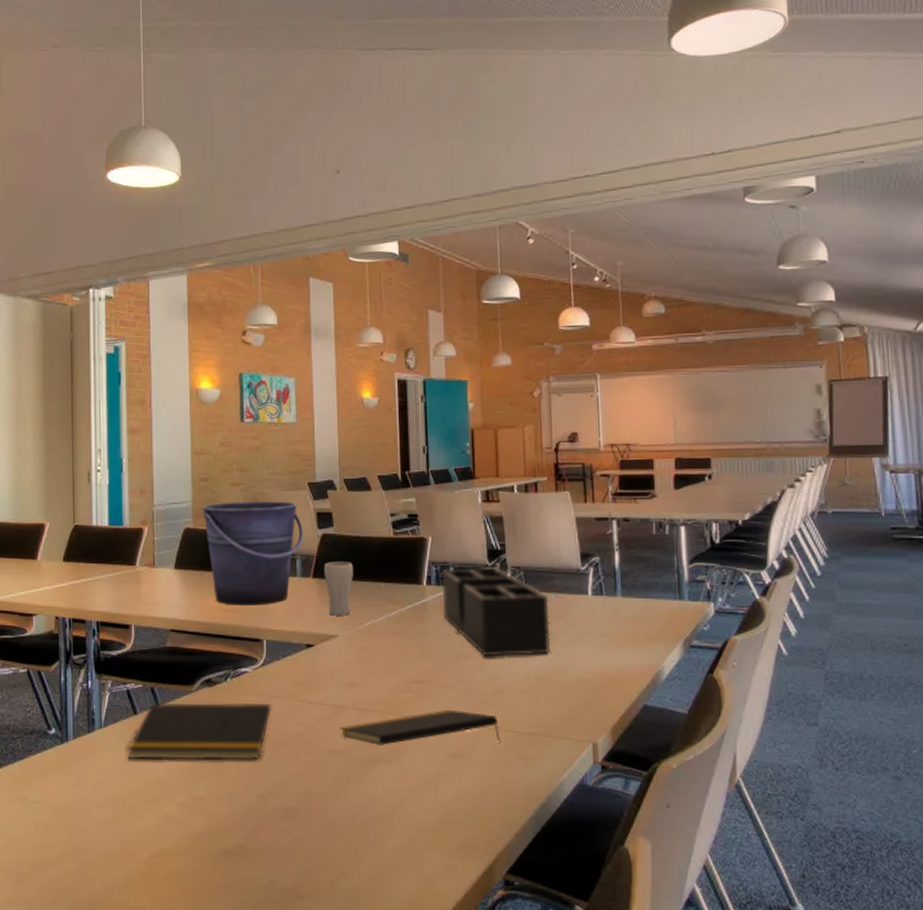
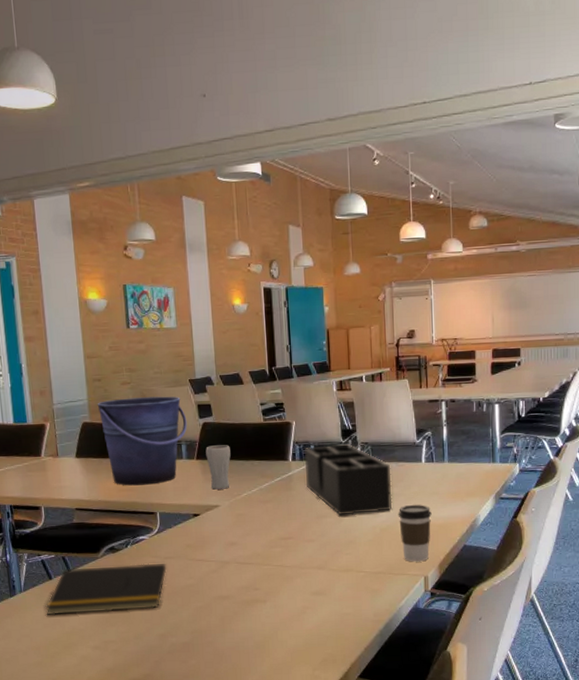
notepad: present [340,710,501,745] -> none [224,559,354,590]
coffee cup: none [558,649,602,723] -> present [398,505,432,562]

